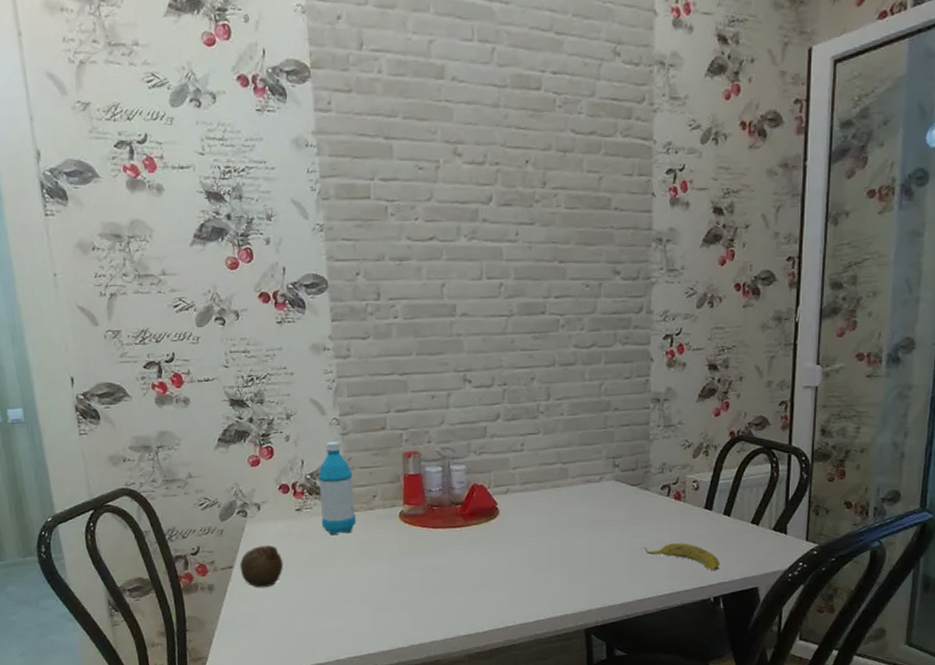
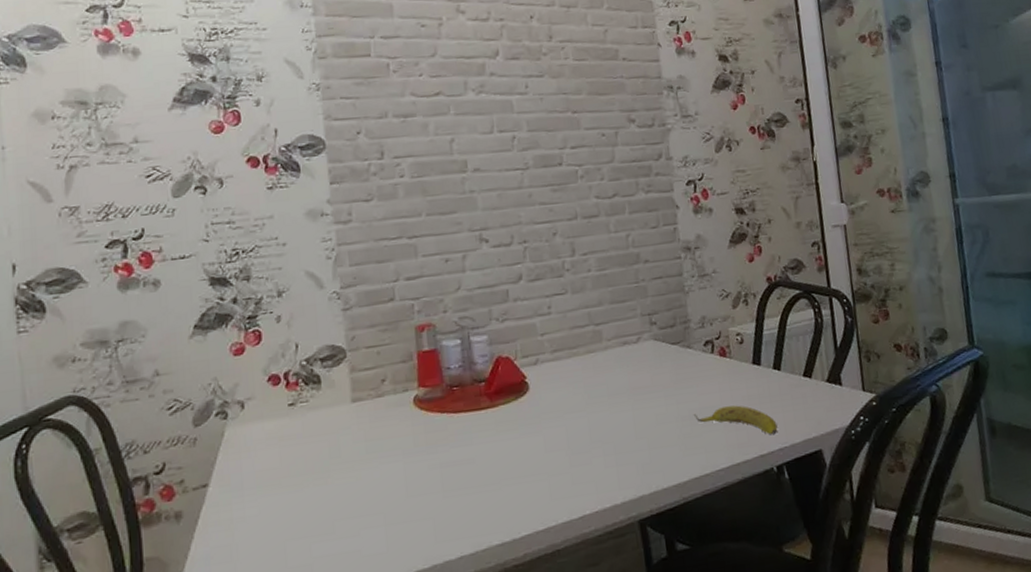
fruit: present [239,545,284,589] -> none [216,452,273,511]
water bottle: present [317,442,356,534] -> none [315,319,362,432]

